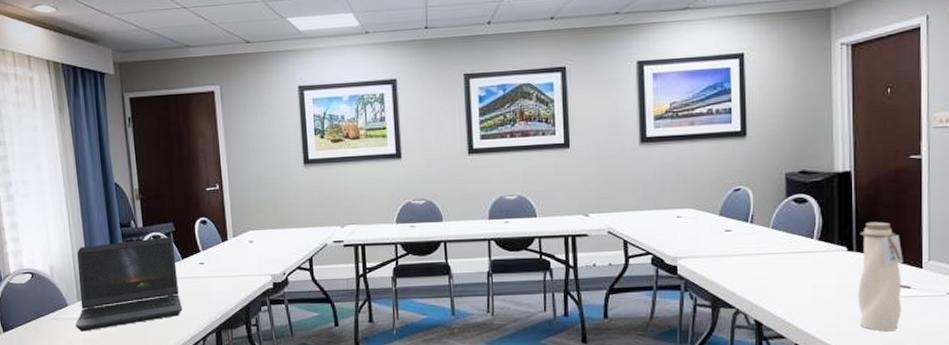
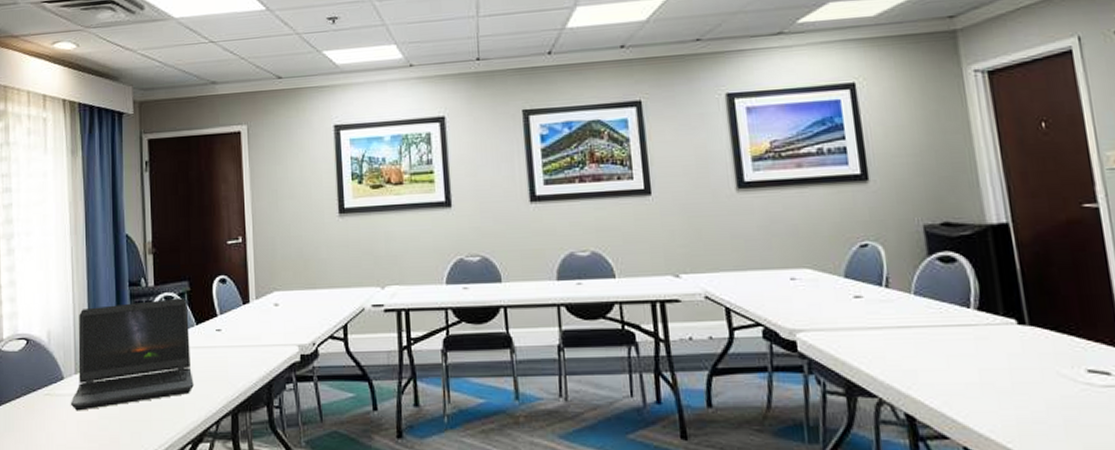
water bottle: present [858,221,903,331] -> none [1031,287,1104,432]

